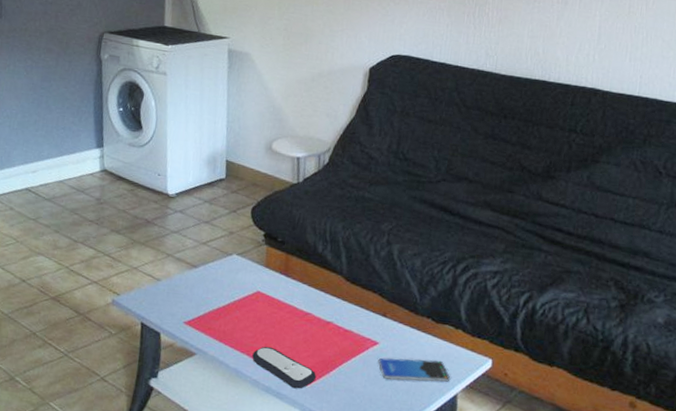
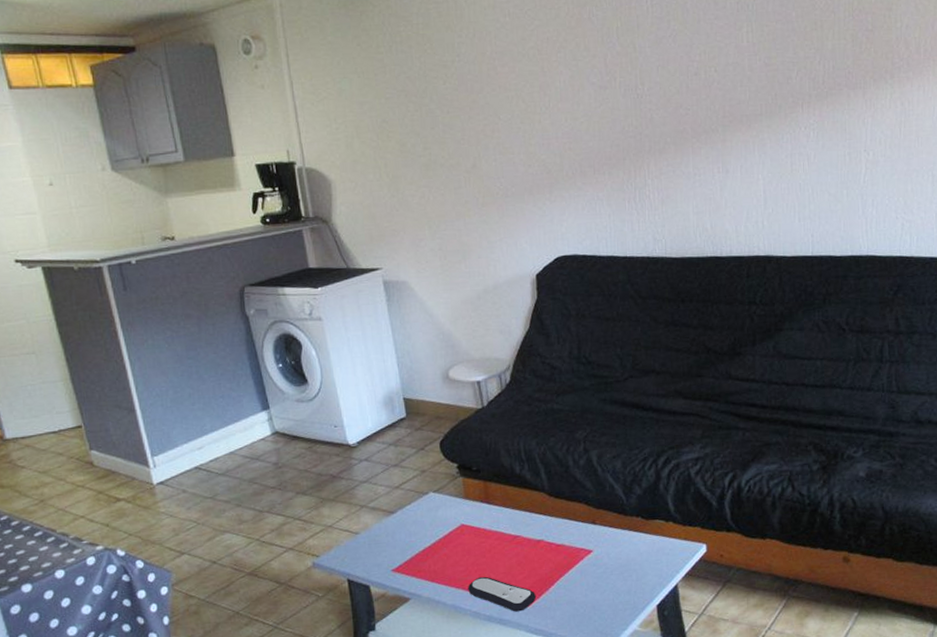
smartphone: present [378,358,451,382] -> none [594,556,669,584]

